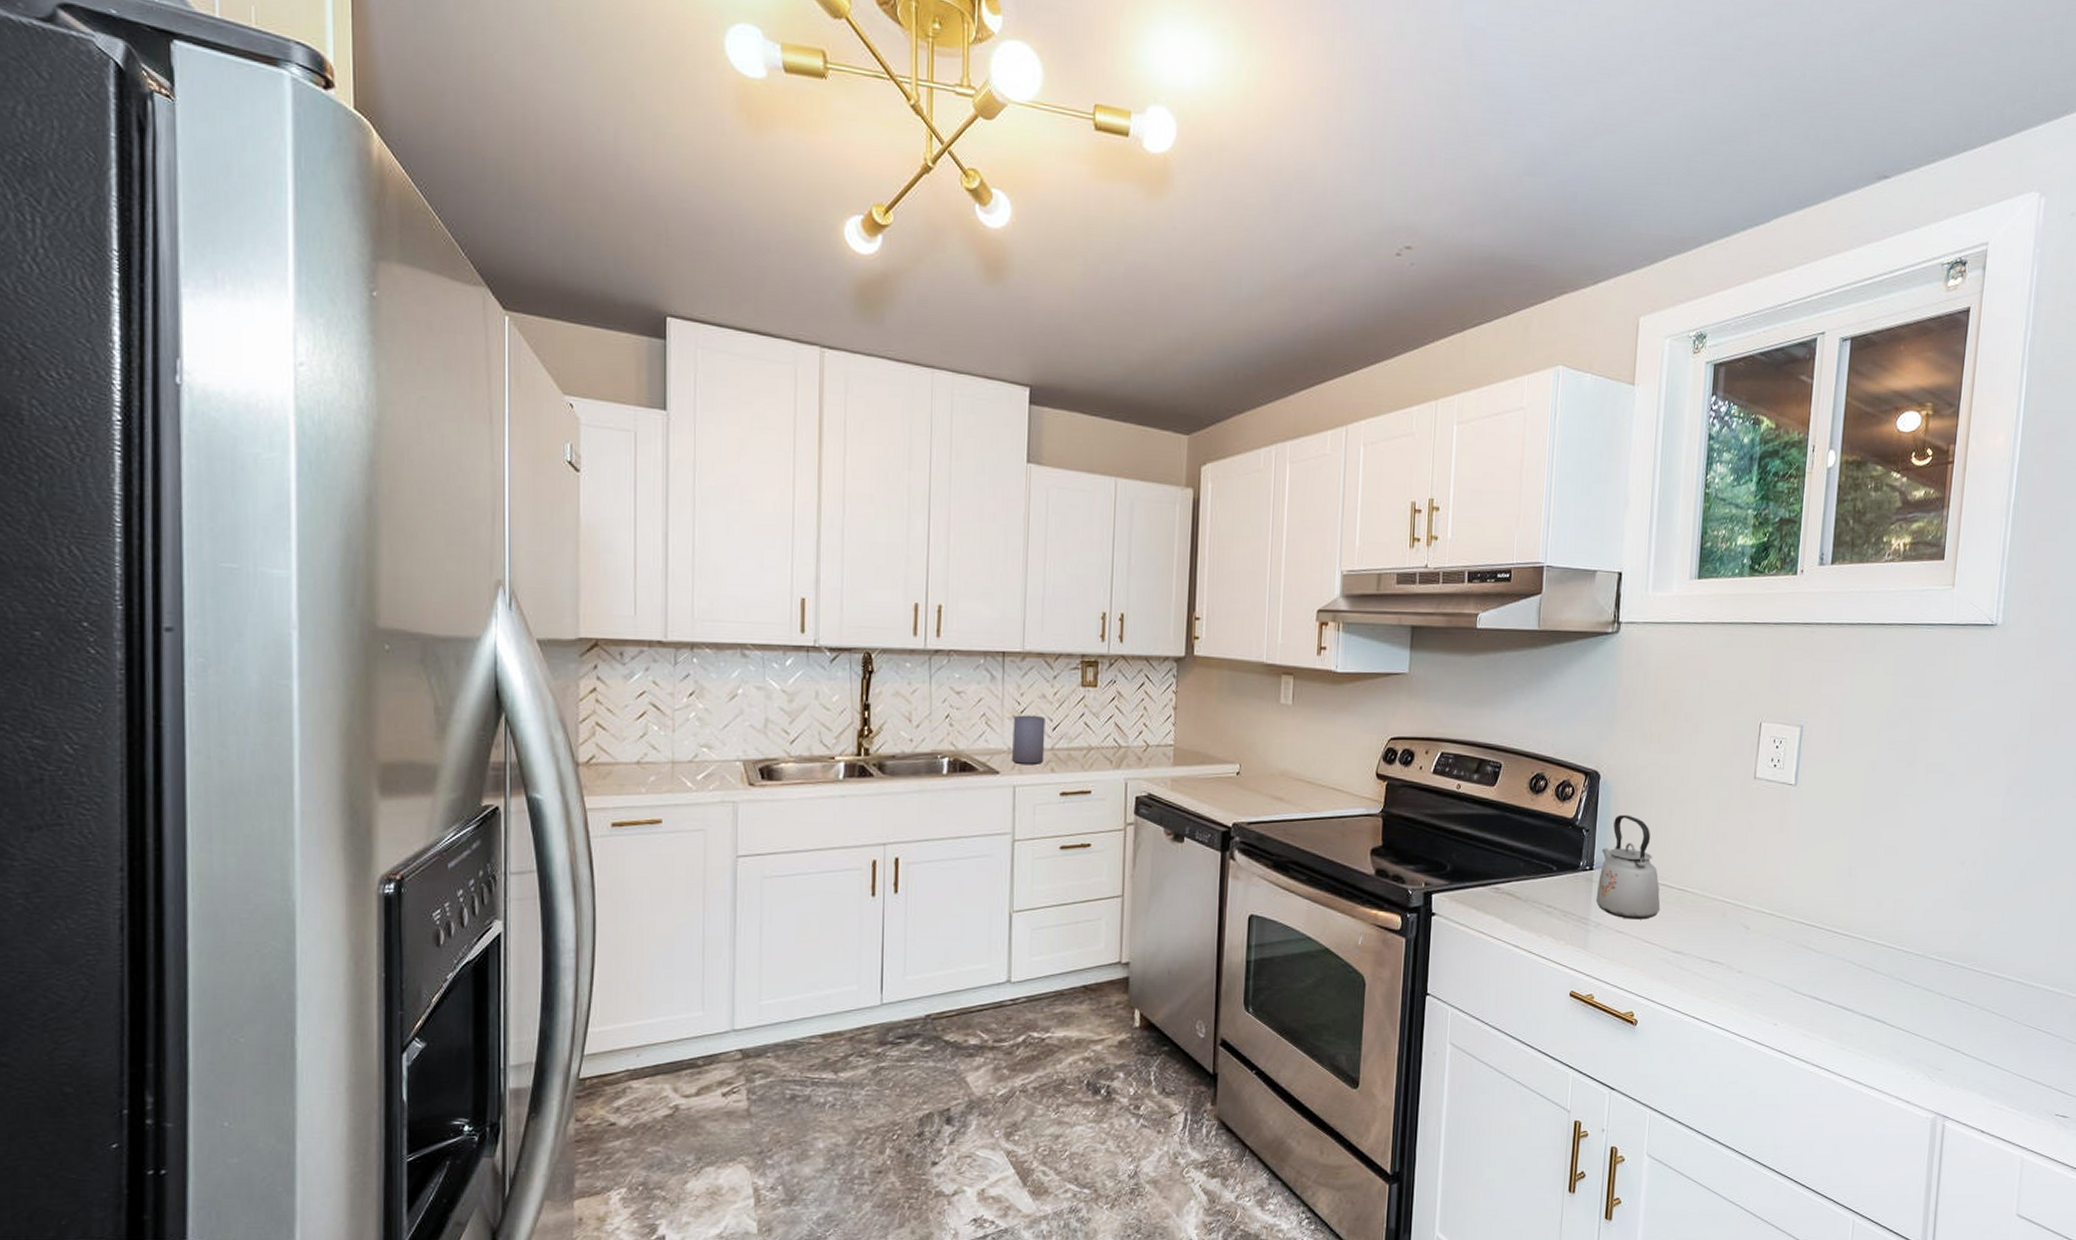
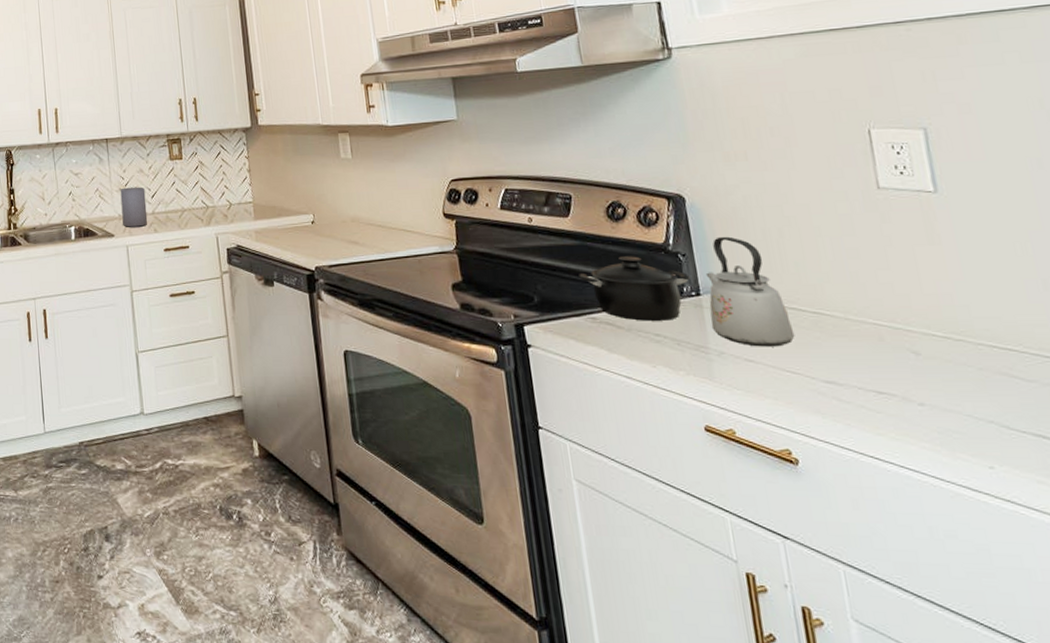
saucepan: none [1492,829,1588,893] -> present [579,256,690,321]

